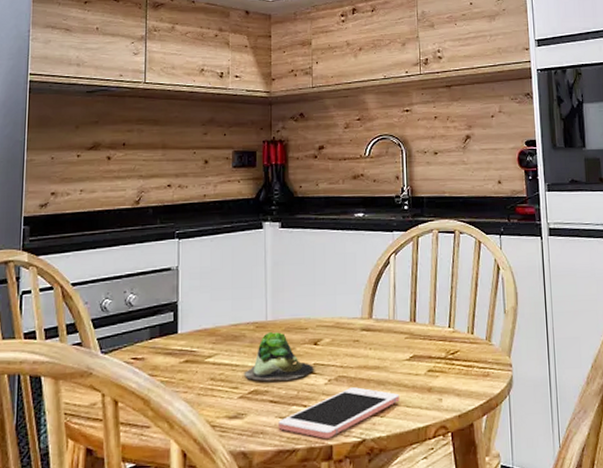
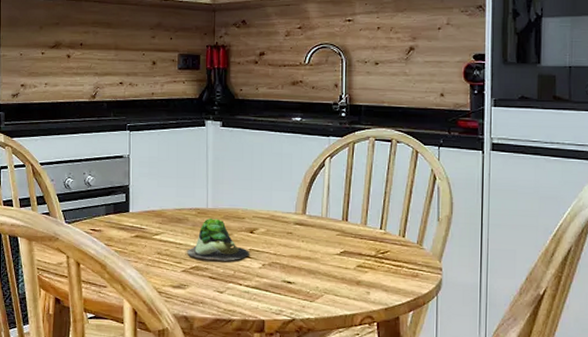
cell phone: present [278,387,400,439] -> none [216,273,329,314]

